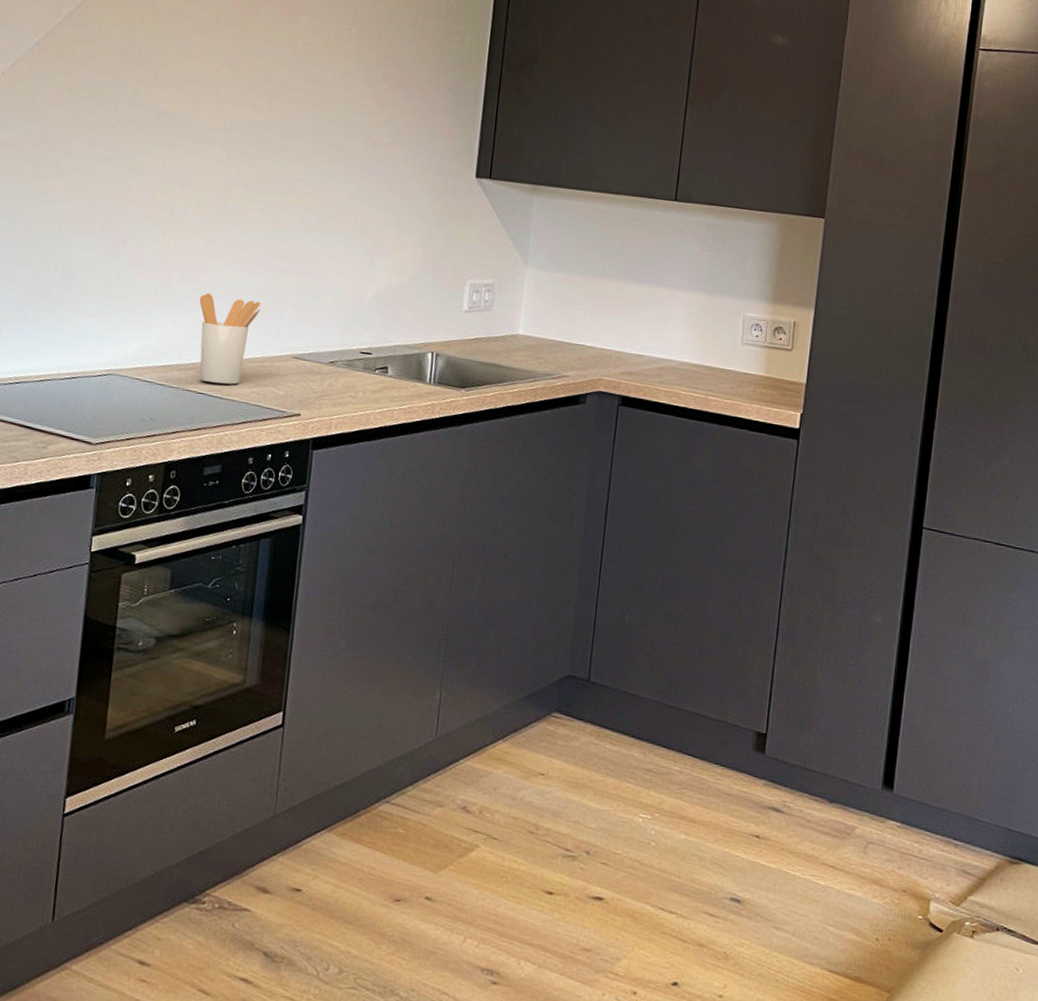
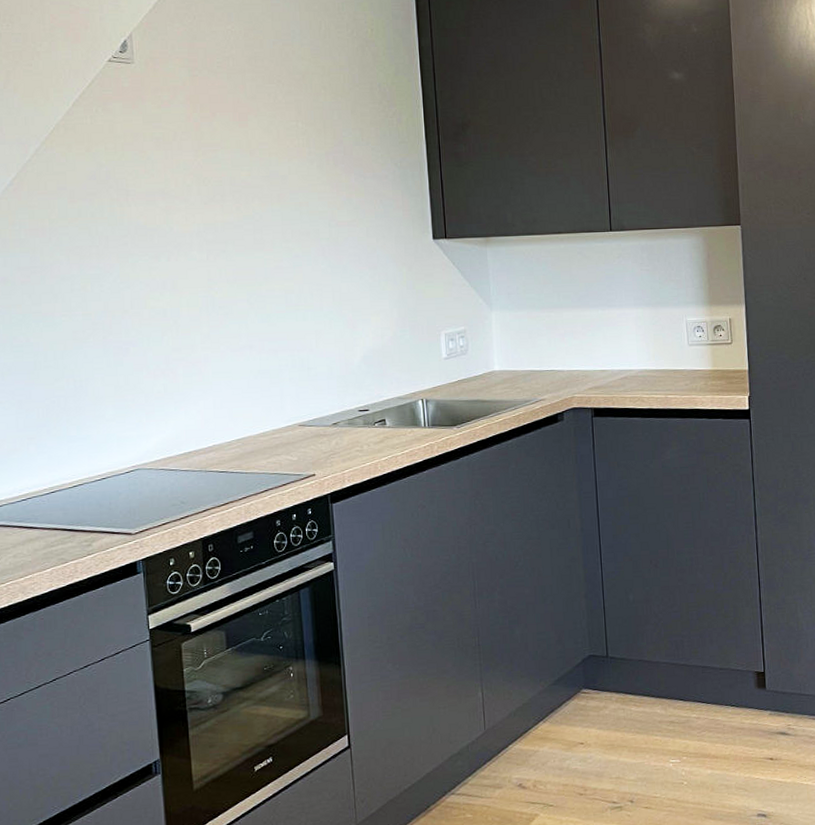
utensil holder: present [199,292,261,385] -> none [205,381,262,461]

